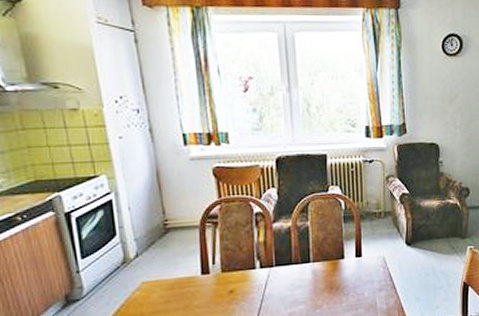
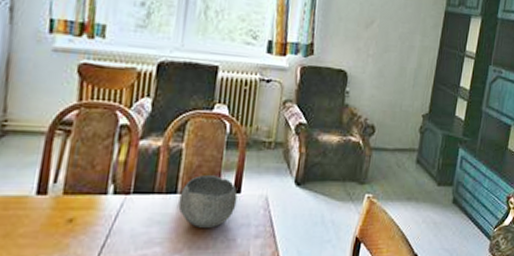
bowl: none [313,245,360,288] -> present [178,175,238,229]

